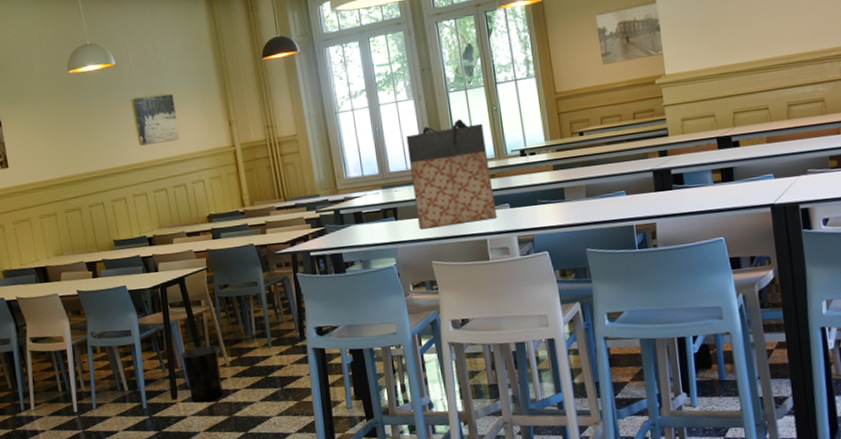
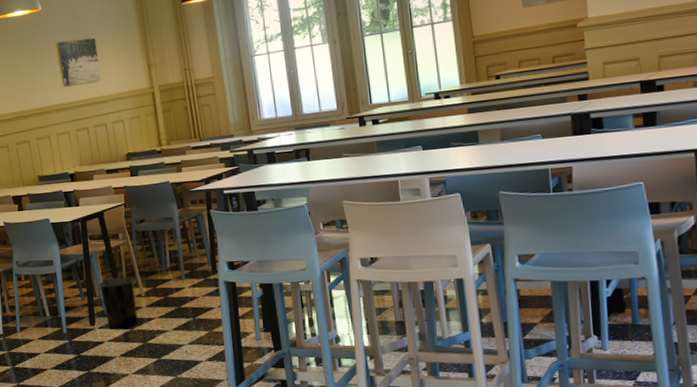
bag: present [406,118,498,230] -> none [320,62,410,170]

